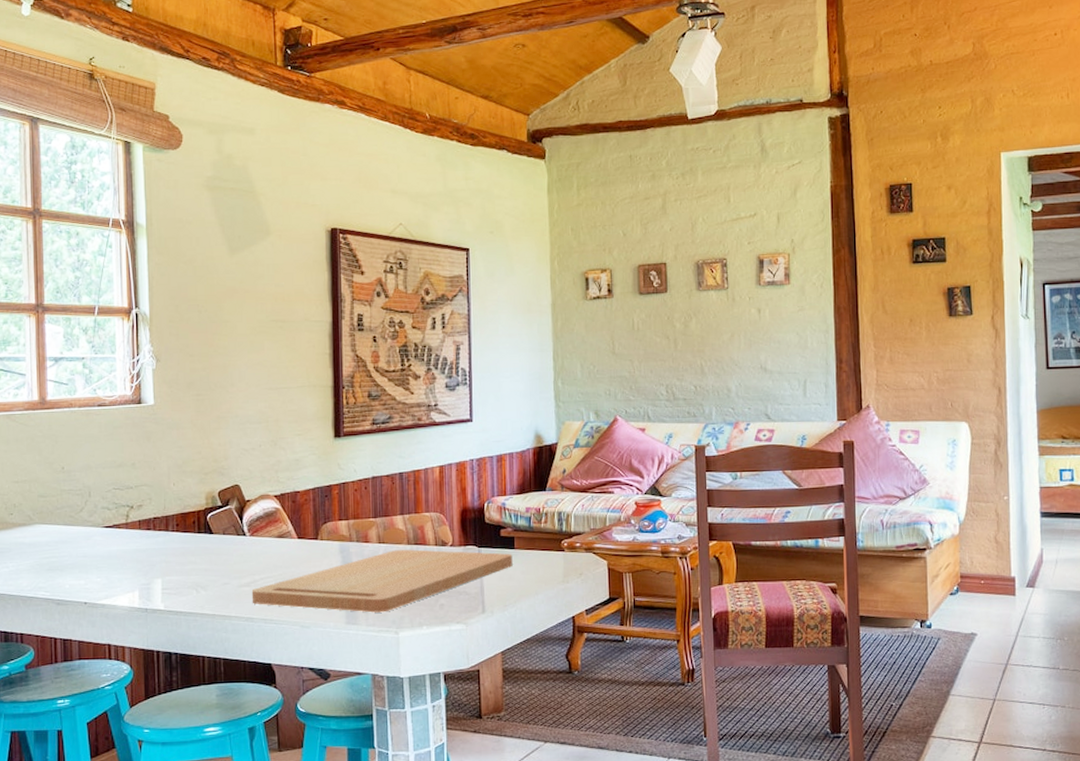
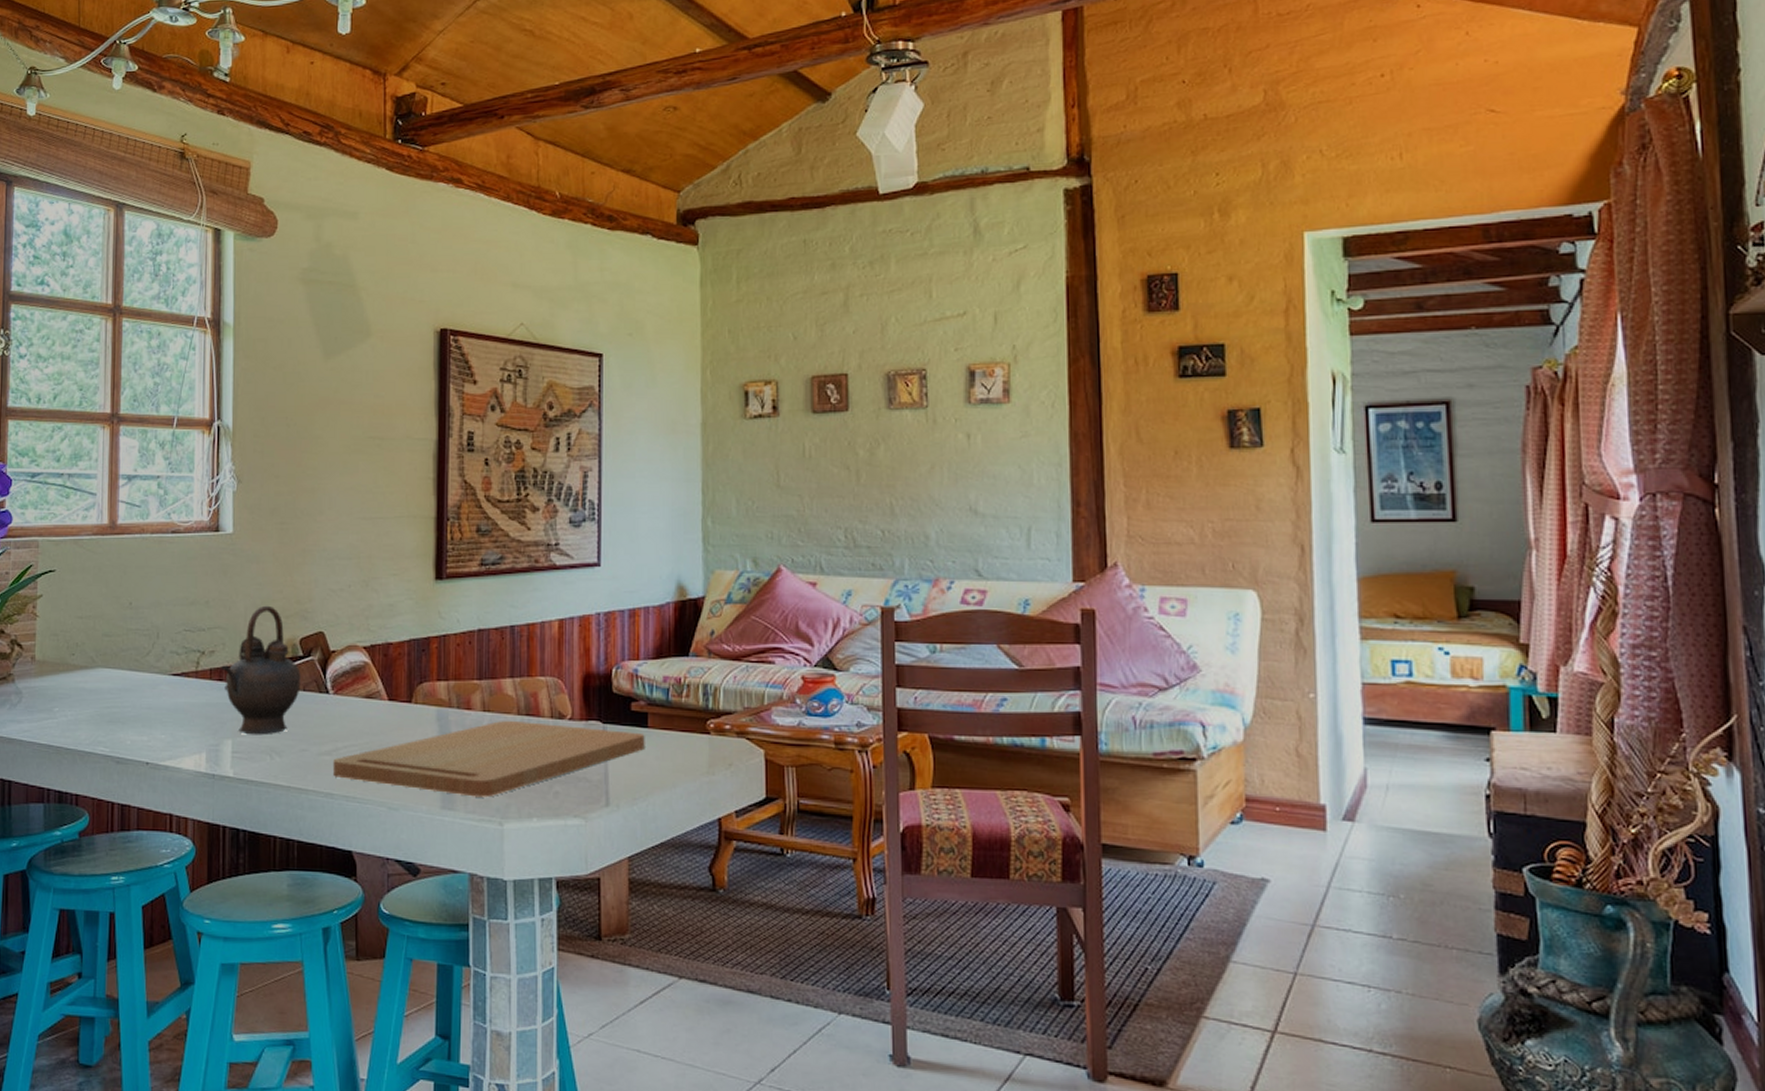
teapot: none [149,464,221,574] -> present [221,605,301,735]

